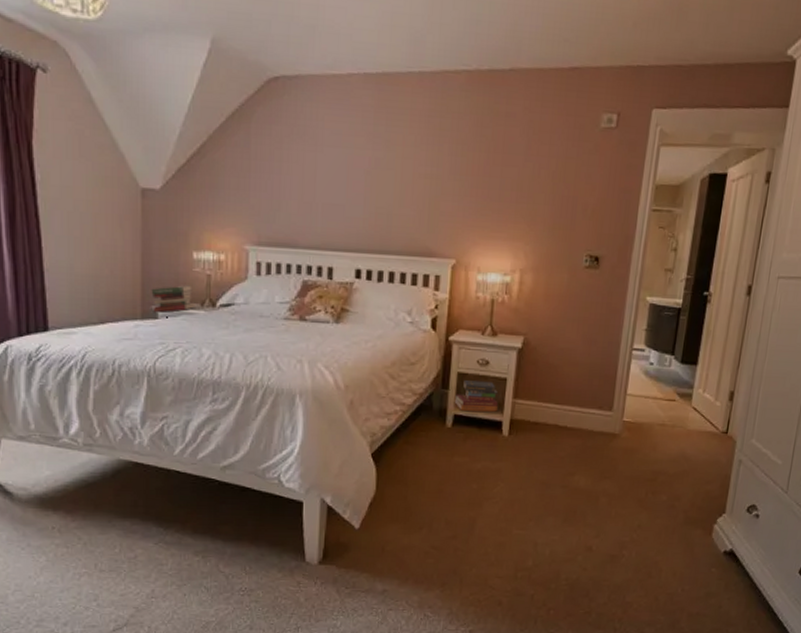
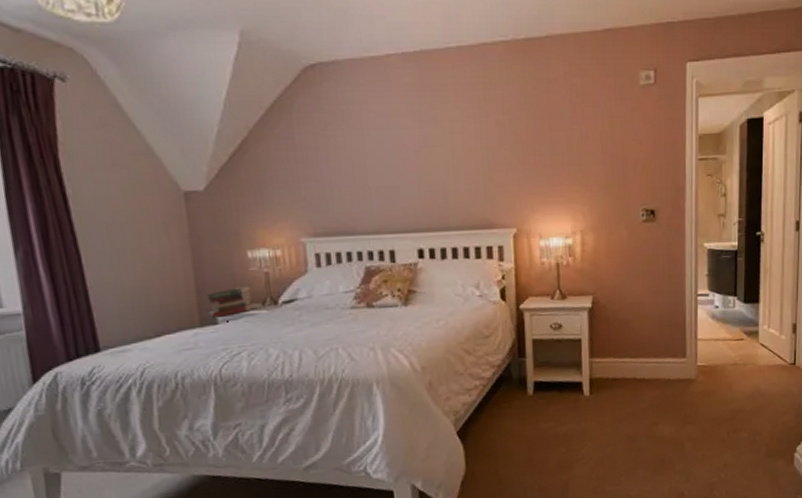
books: present [454,380,498,412] -> none [532,344,576,377]

